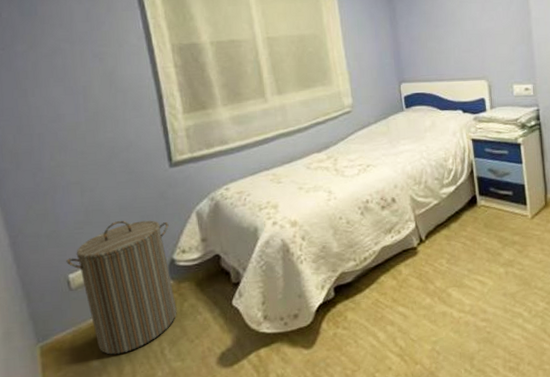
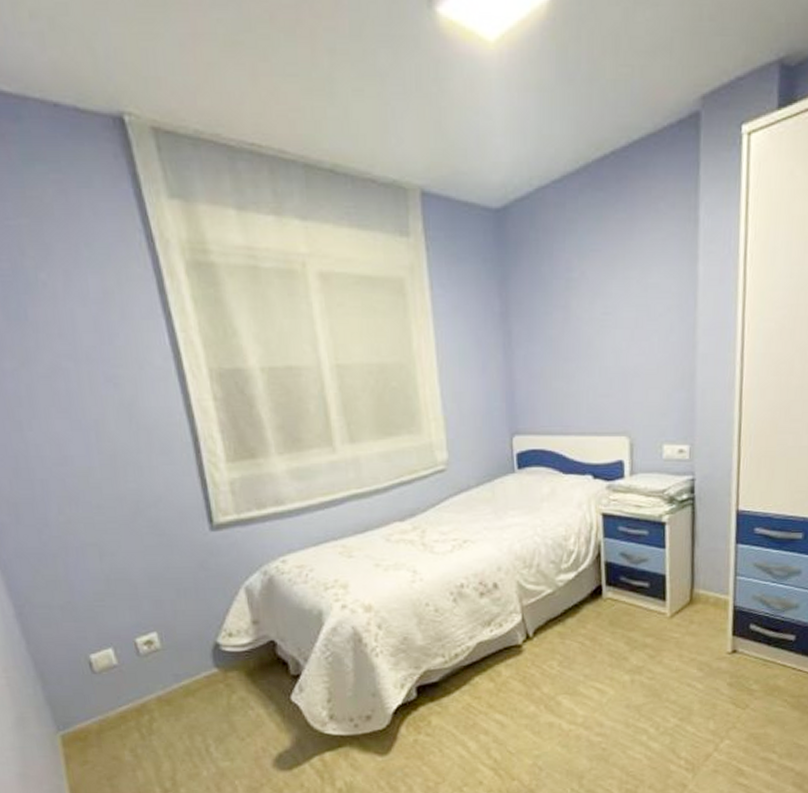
laundry hamper: present [66,220,177,355] -> none [86,593,224,749]

